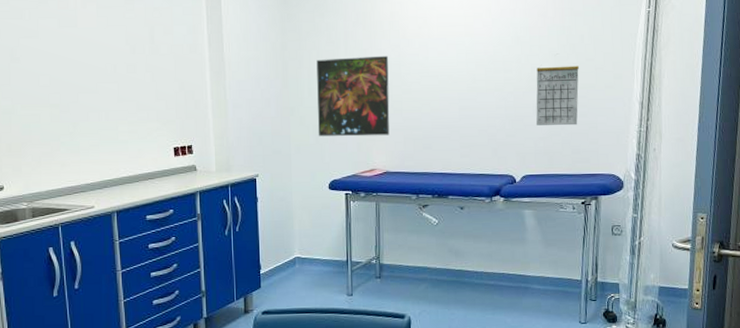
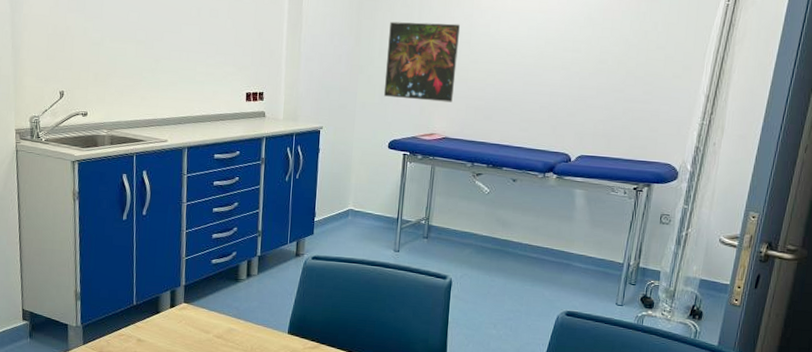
calendar: present [535,65,579,126] -> none [597,50,649,112]

